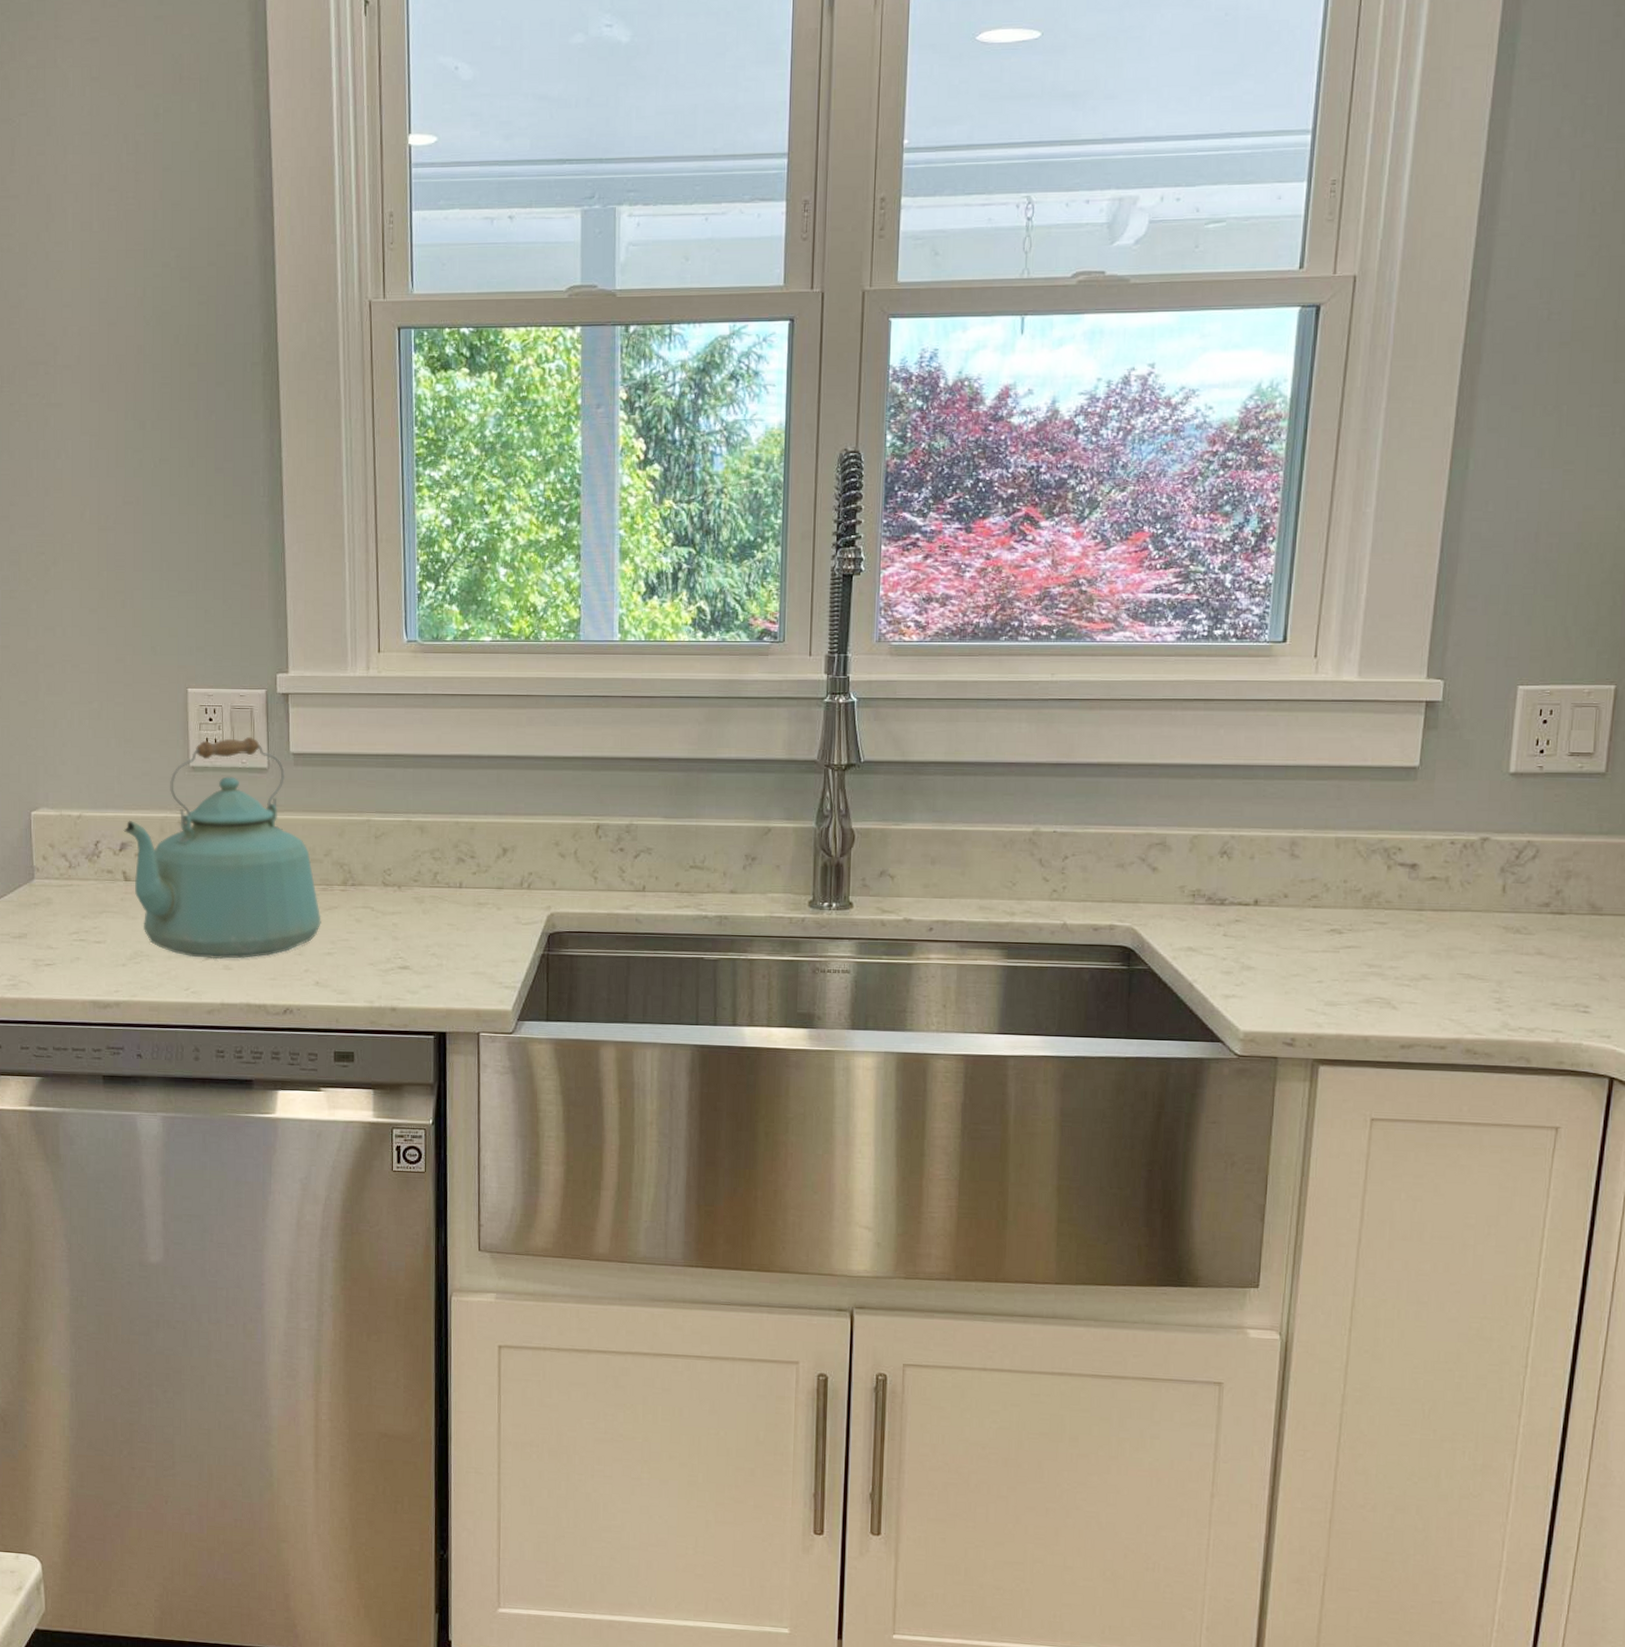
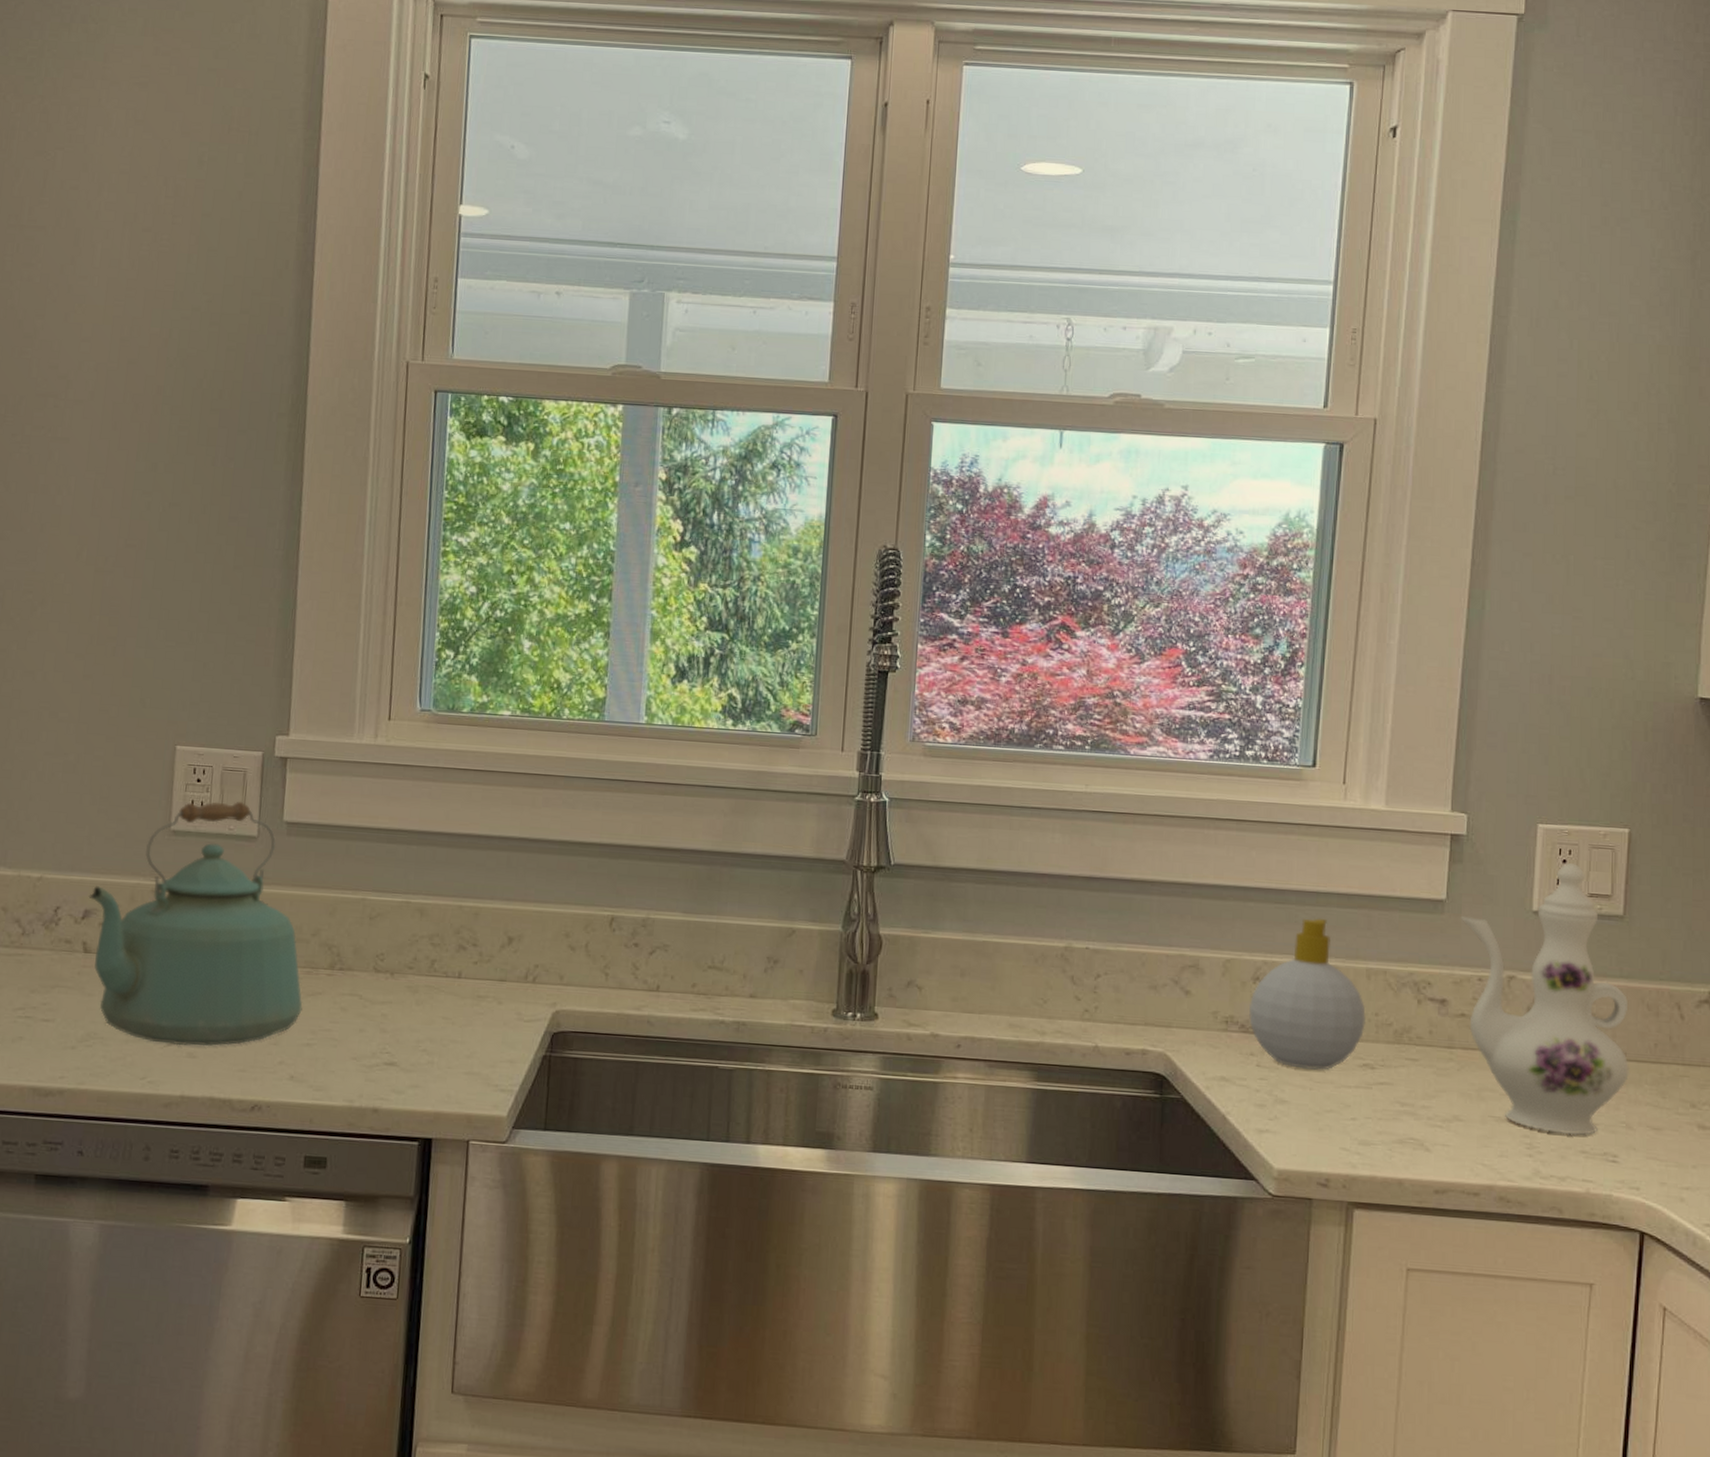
soap bottle: none [1216,791,1335,937] -> present [1249,918,1367,1070]
ewer: none [1435,723,1606,989] -> present [1461,863,1629,1136]

